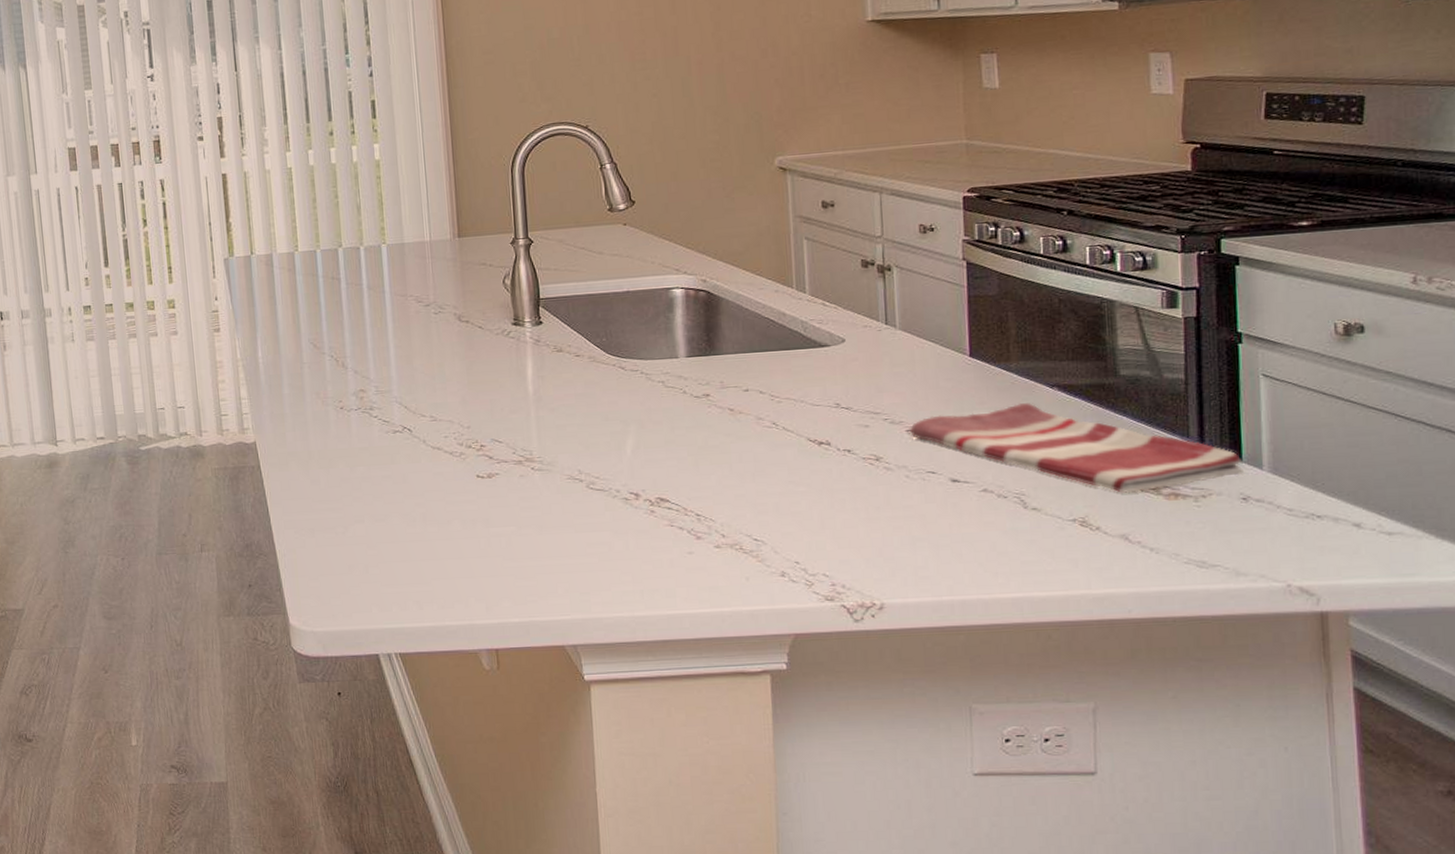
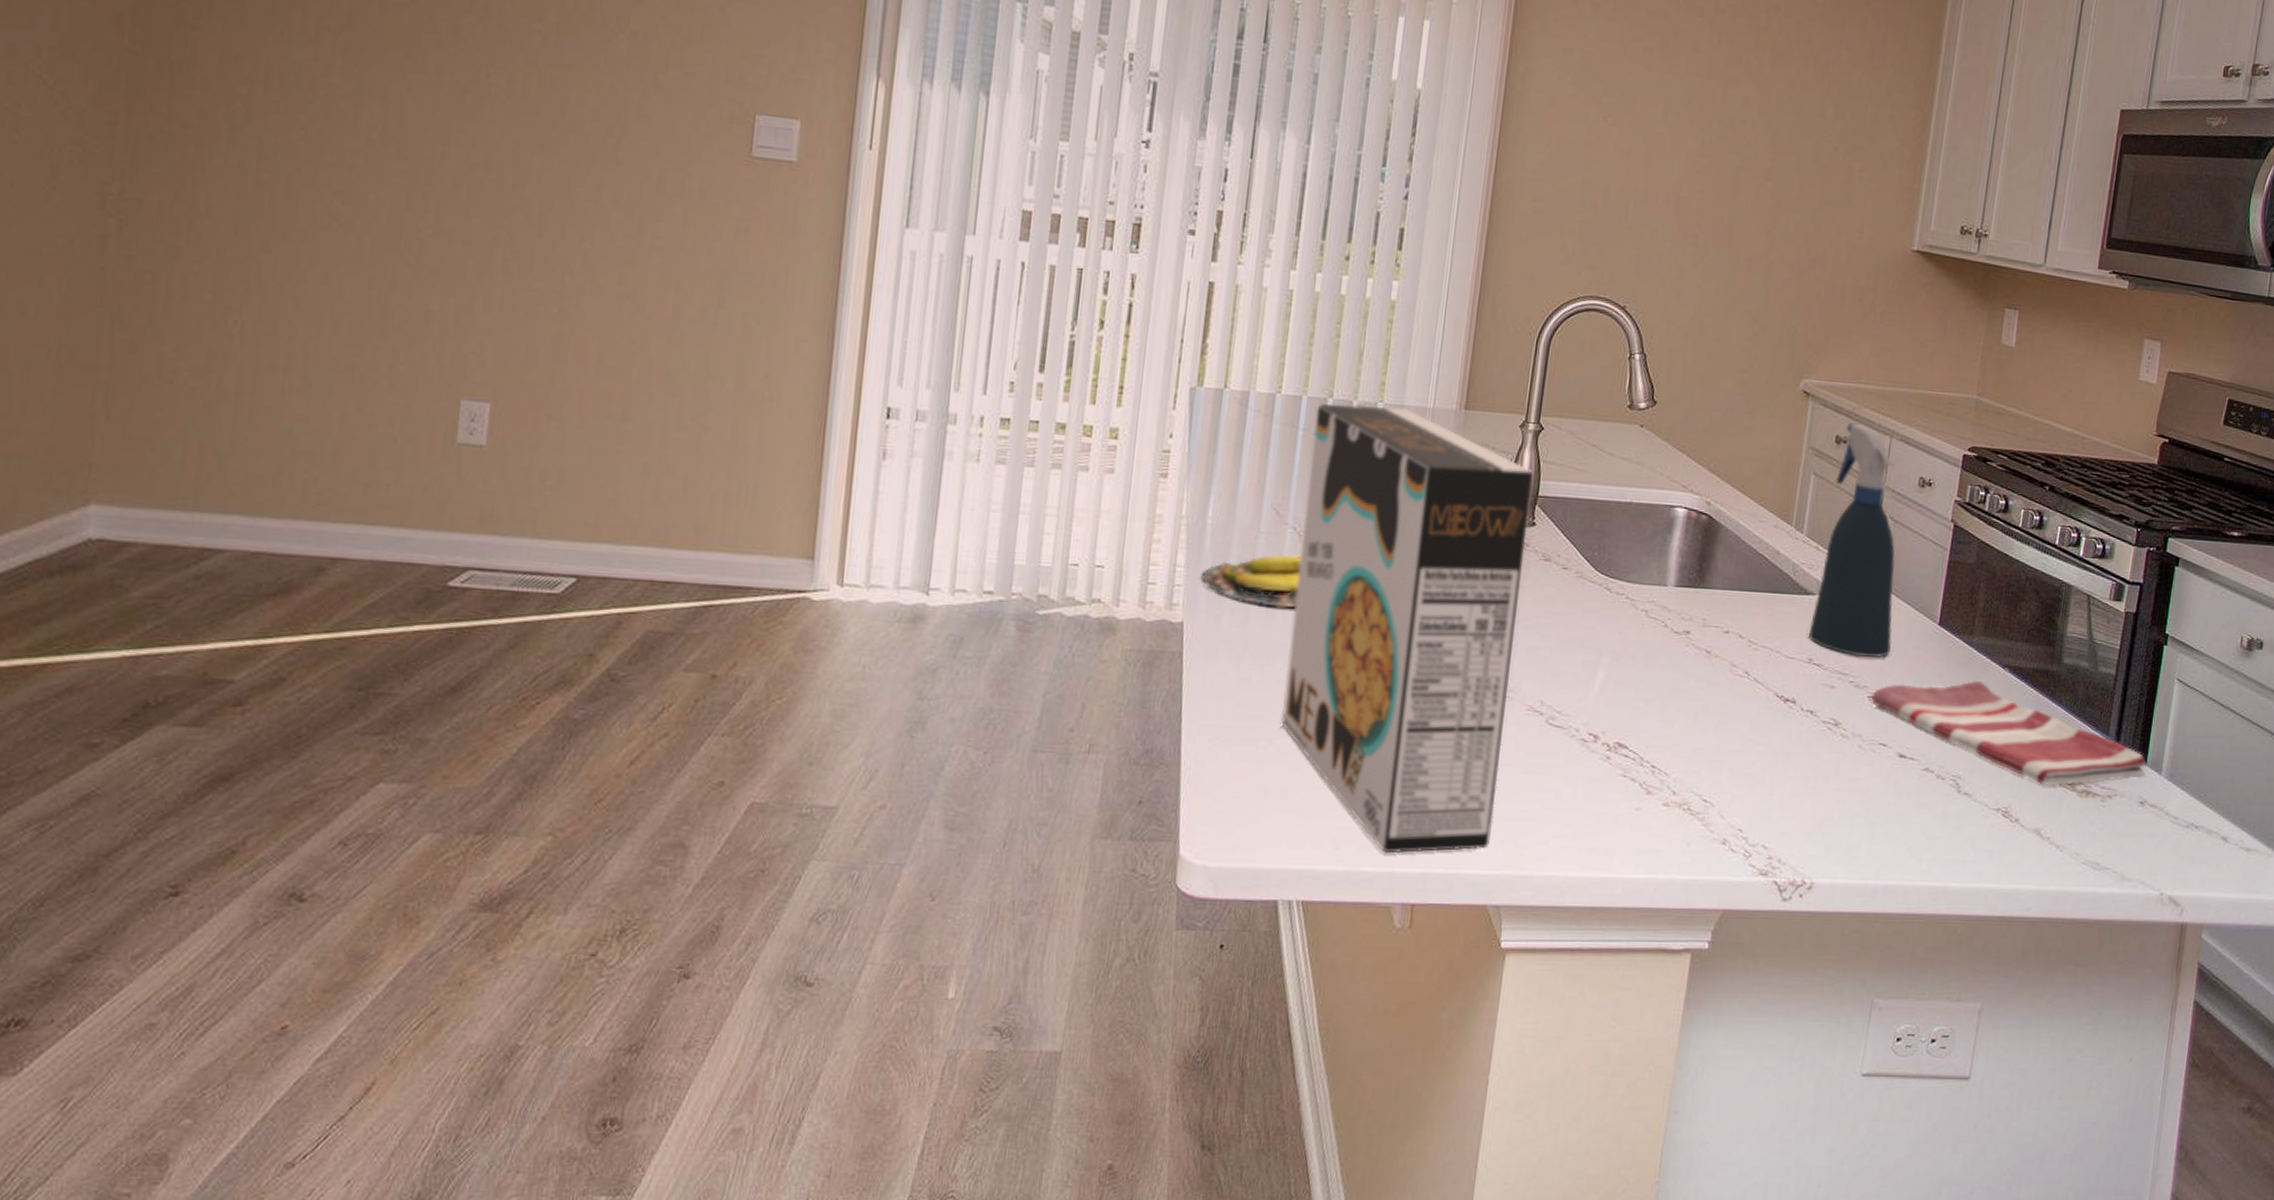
banana: none [263,377,346,422] -> present [1201,555,1302,608]
cereal box: none [330,245,556,609] -> present [1281,404,1534,854]
spray bottle: none [830,185,921,397] -> present [1809,421,1895,657]

